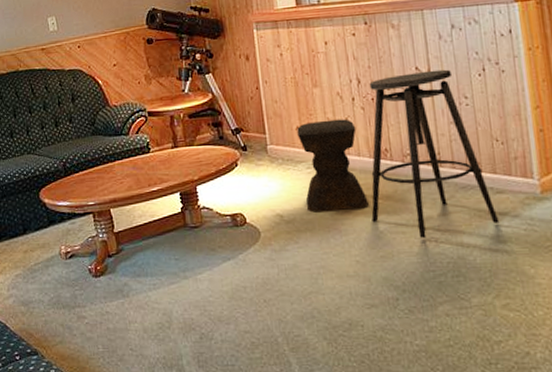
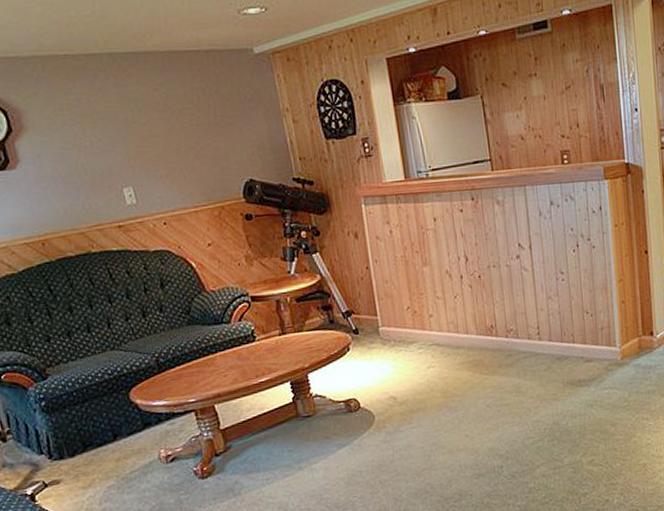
stool: present [297,119,369,211] -> none [408,297,476,391]
stool: present [369,69,500,238] -> none [476,245,588,408]

